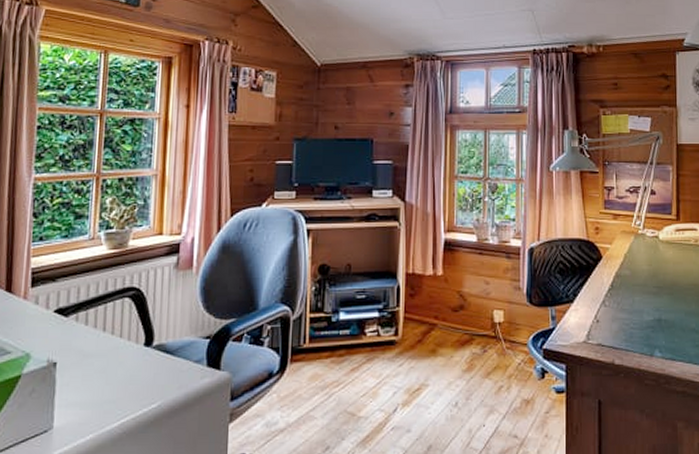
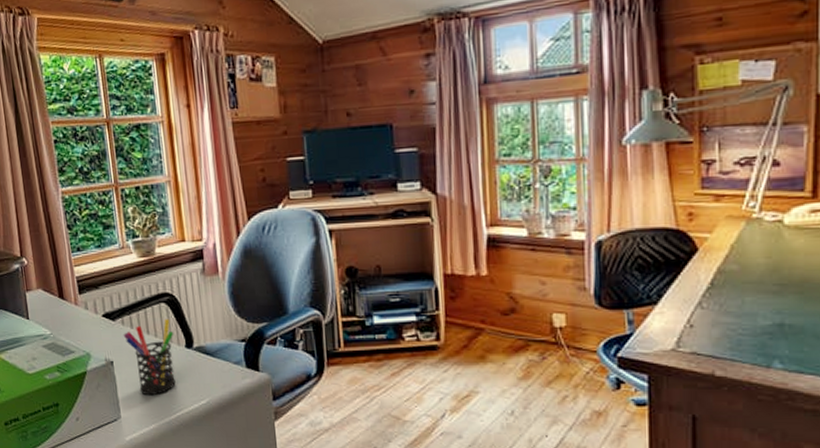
pen holder: none [74,315,134,401] -> present [123,319,176,396]

